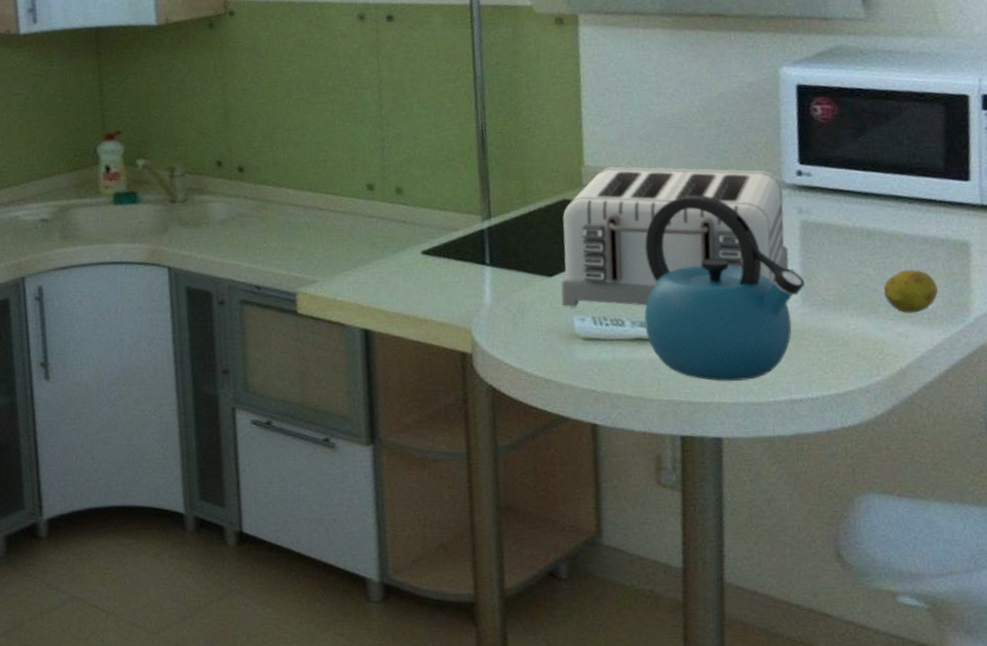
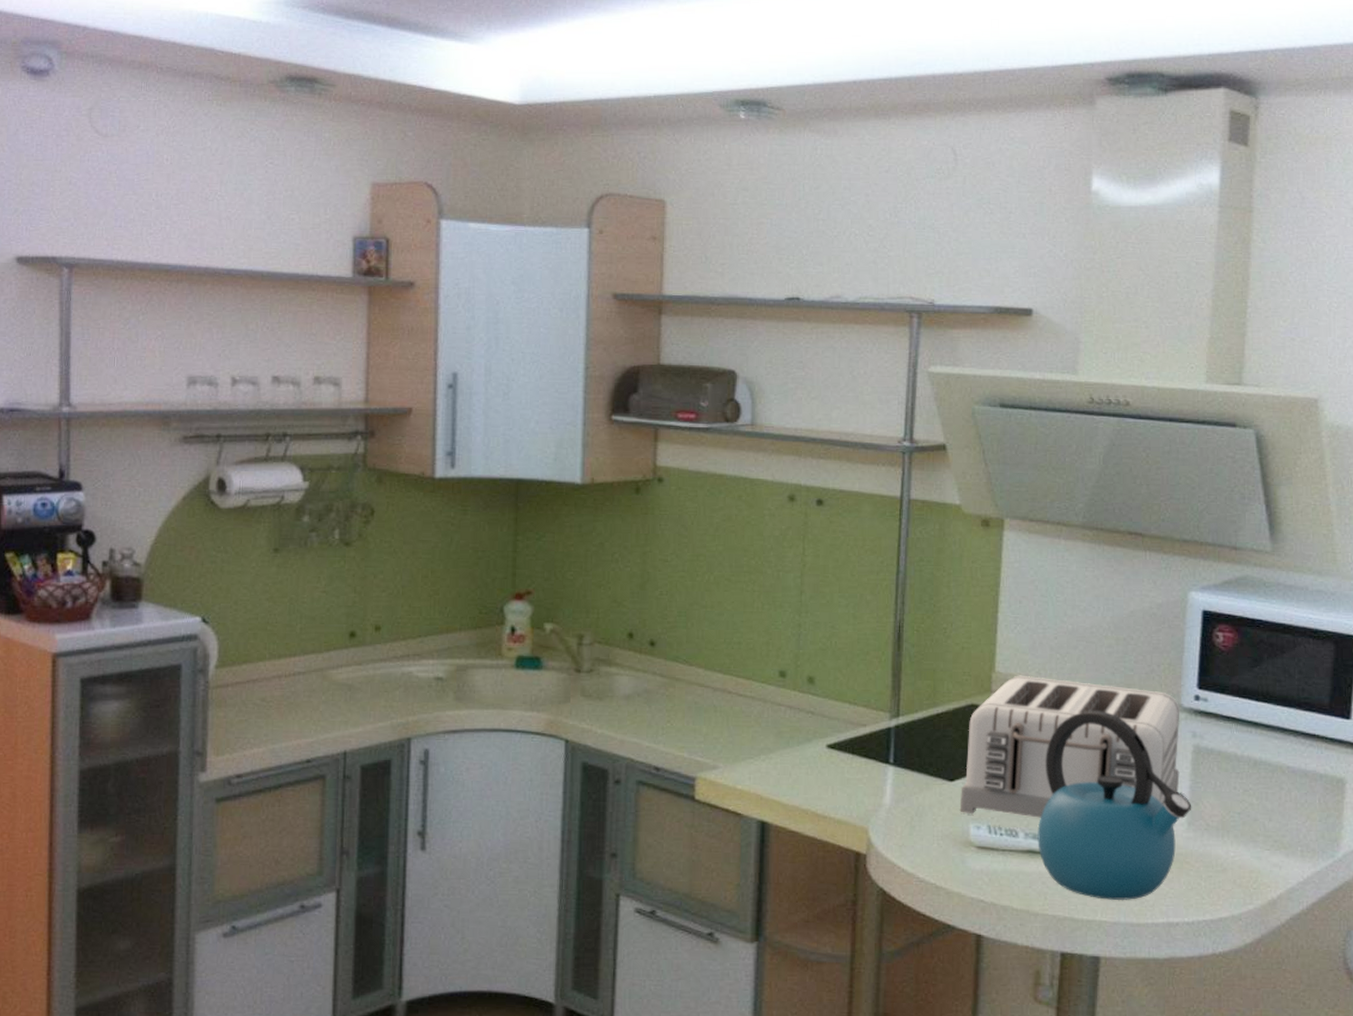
fruit: present [883,270,938,314] -> none [1263,802,1312,845]

